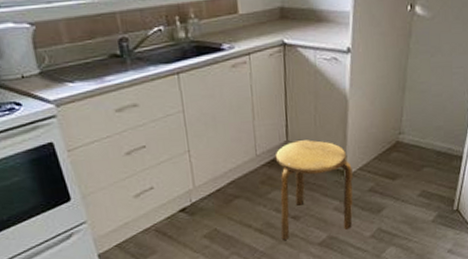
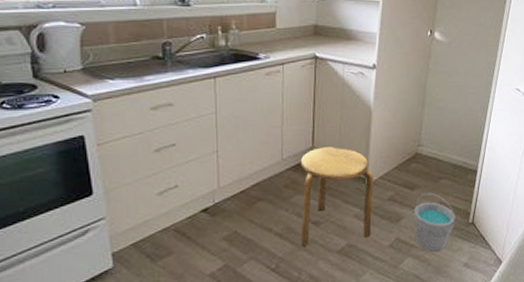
bucket: none [396,181,440,240] -> present [414,192,456,252]

